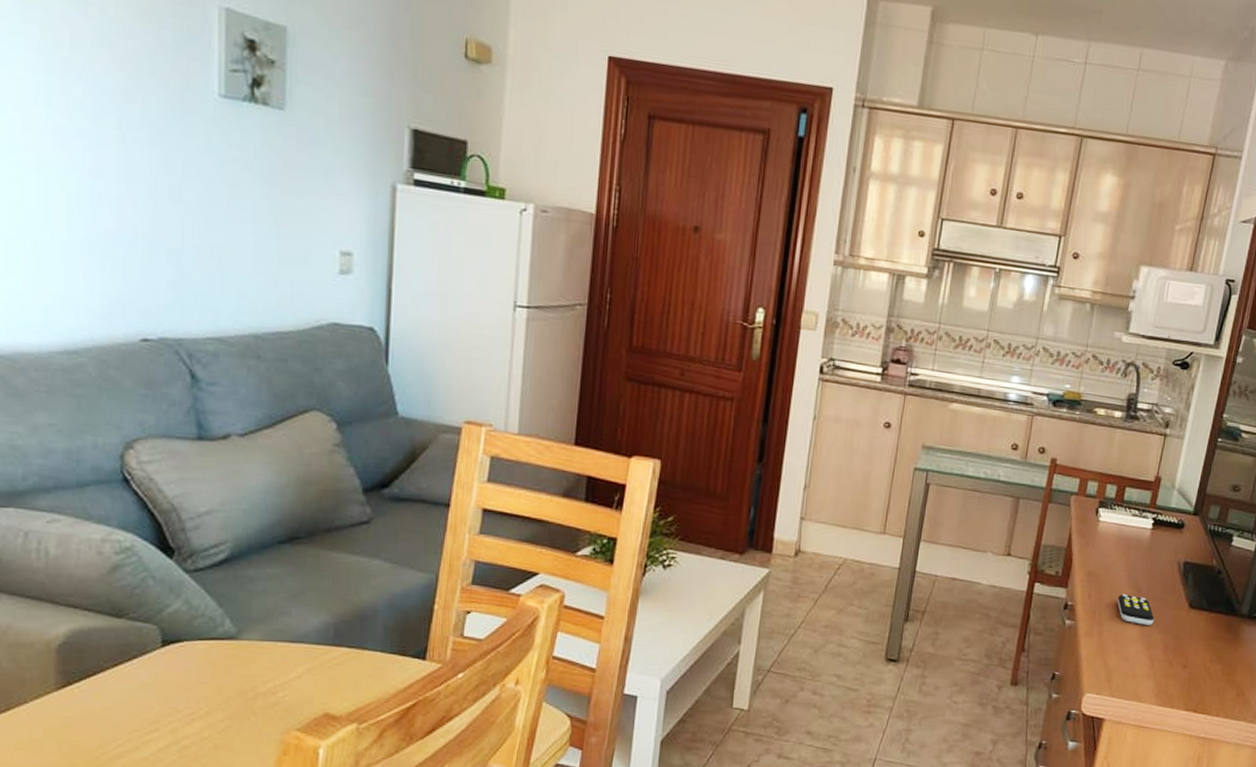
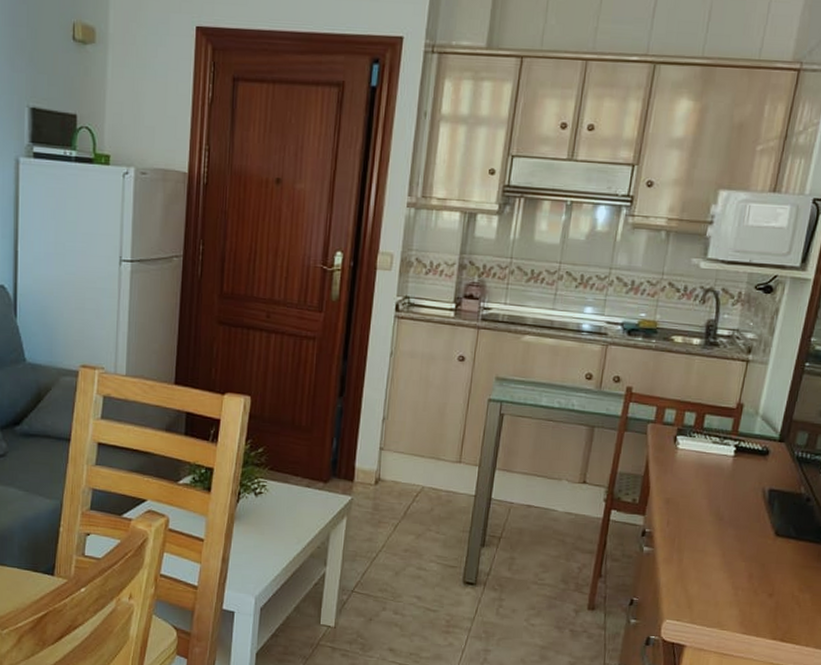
remote control: present [1117,594,1155,625] -> none [697,521,738,553]

